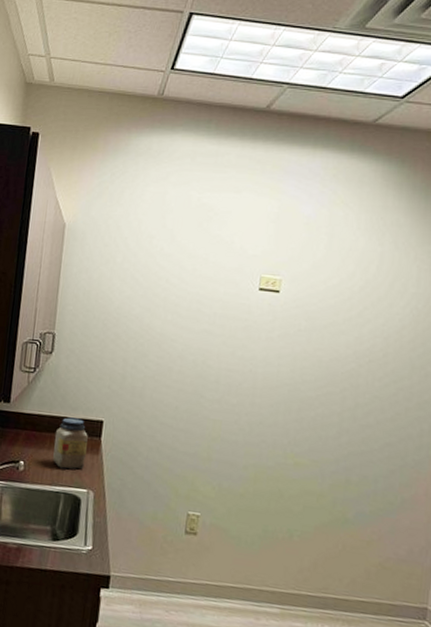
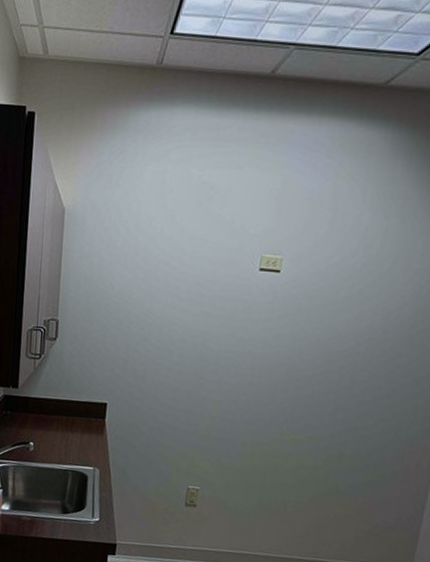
jar: present [53,417,88,470] -> none [60,400,93,450]

